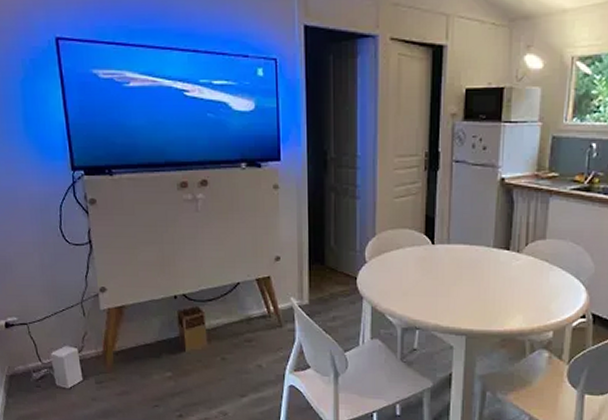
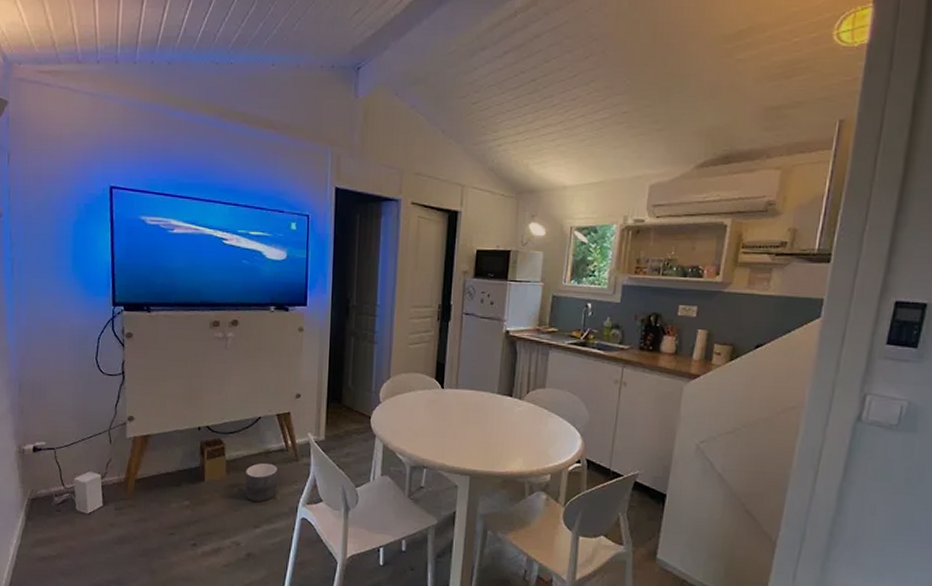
planter: none [228,331,261,371] -> present [245,463,277,503]

